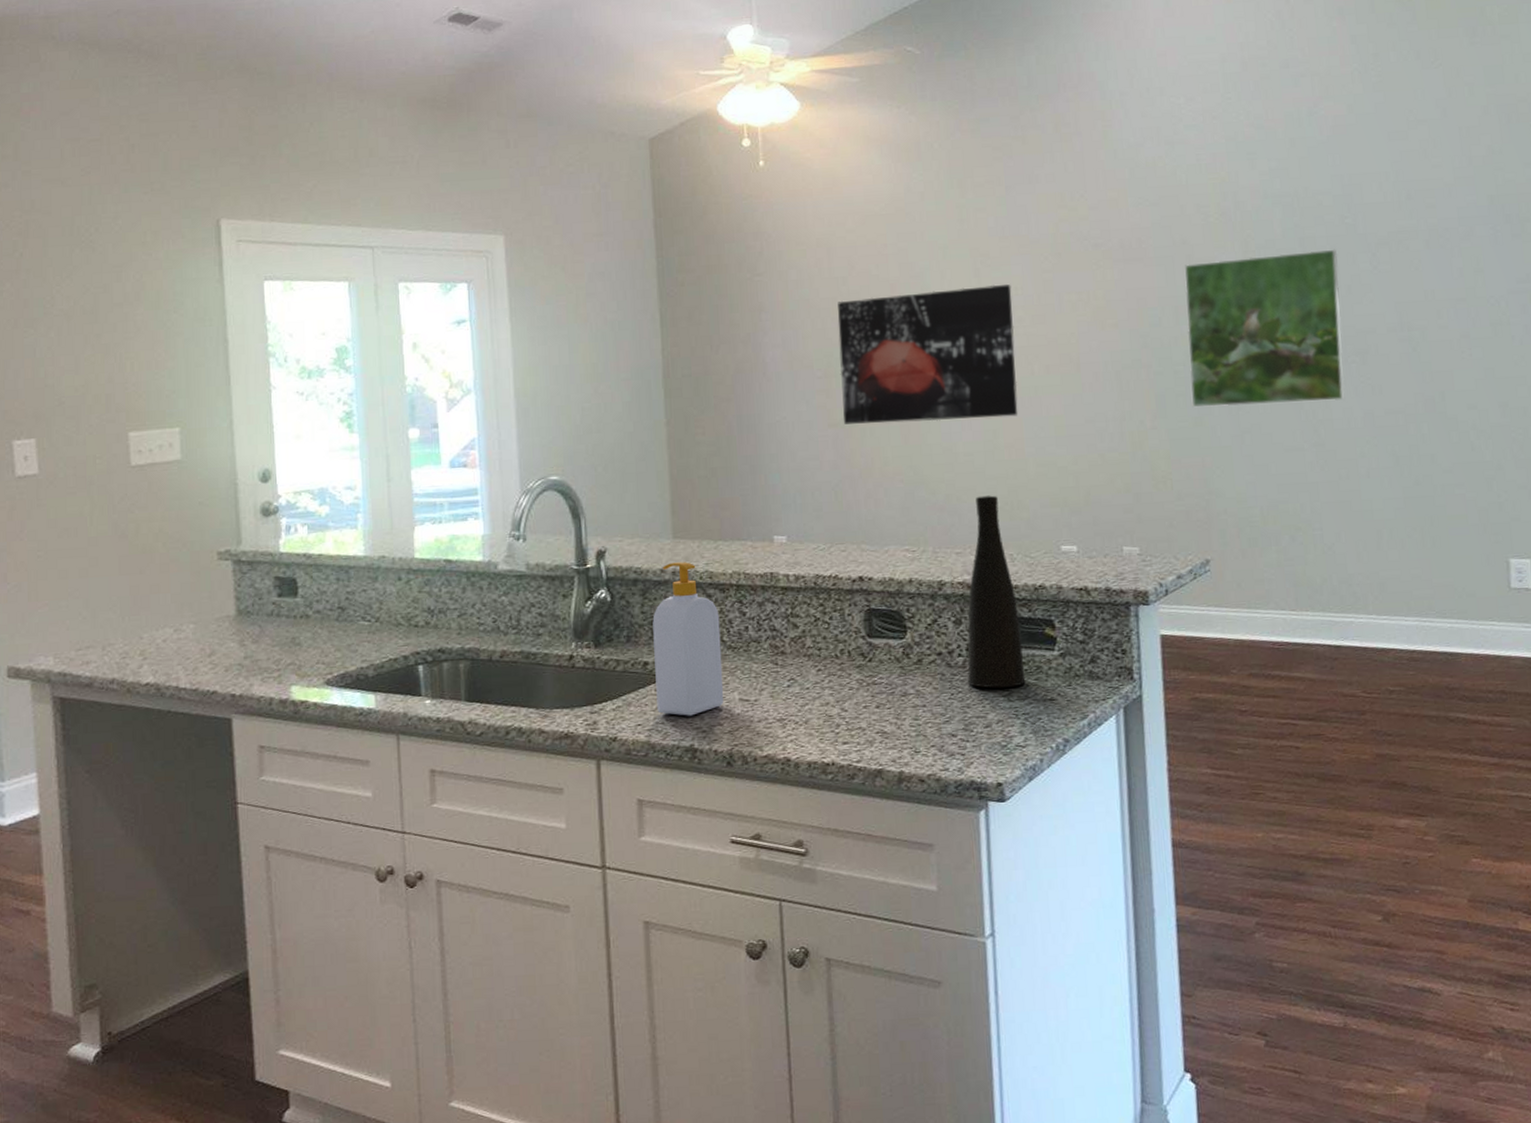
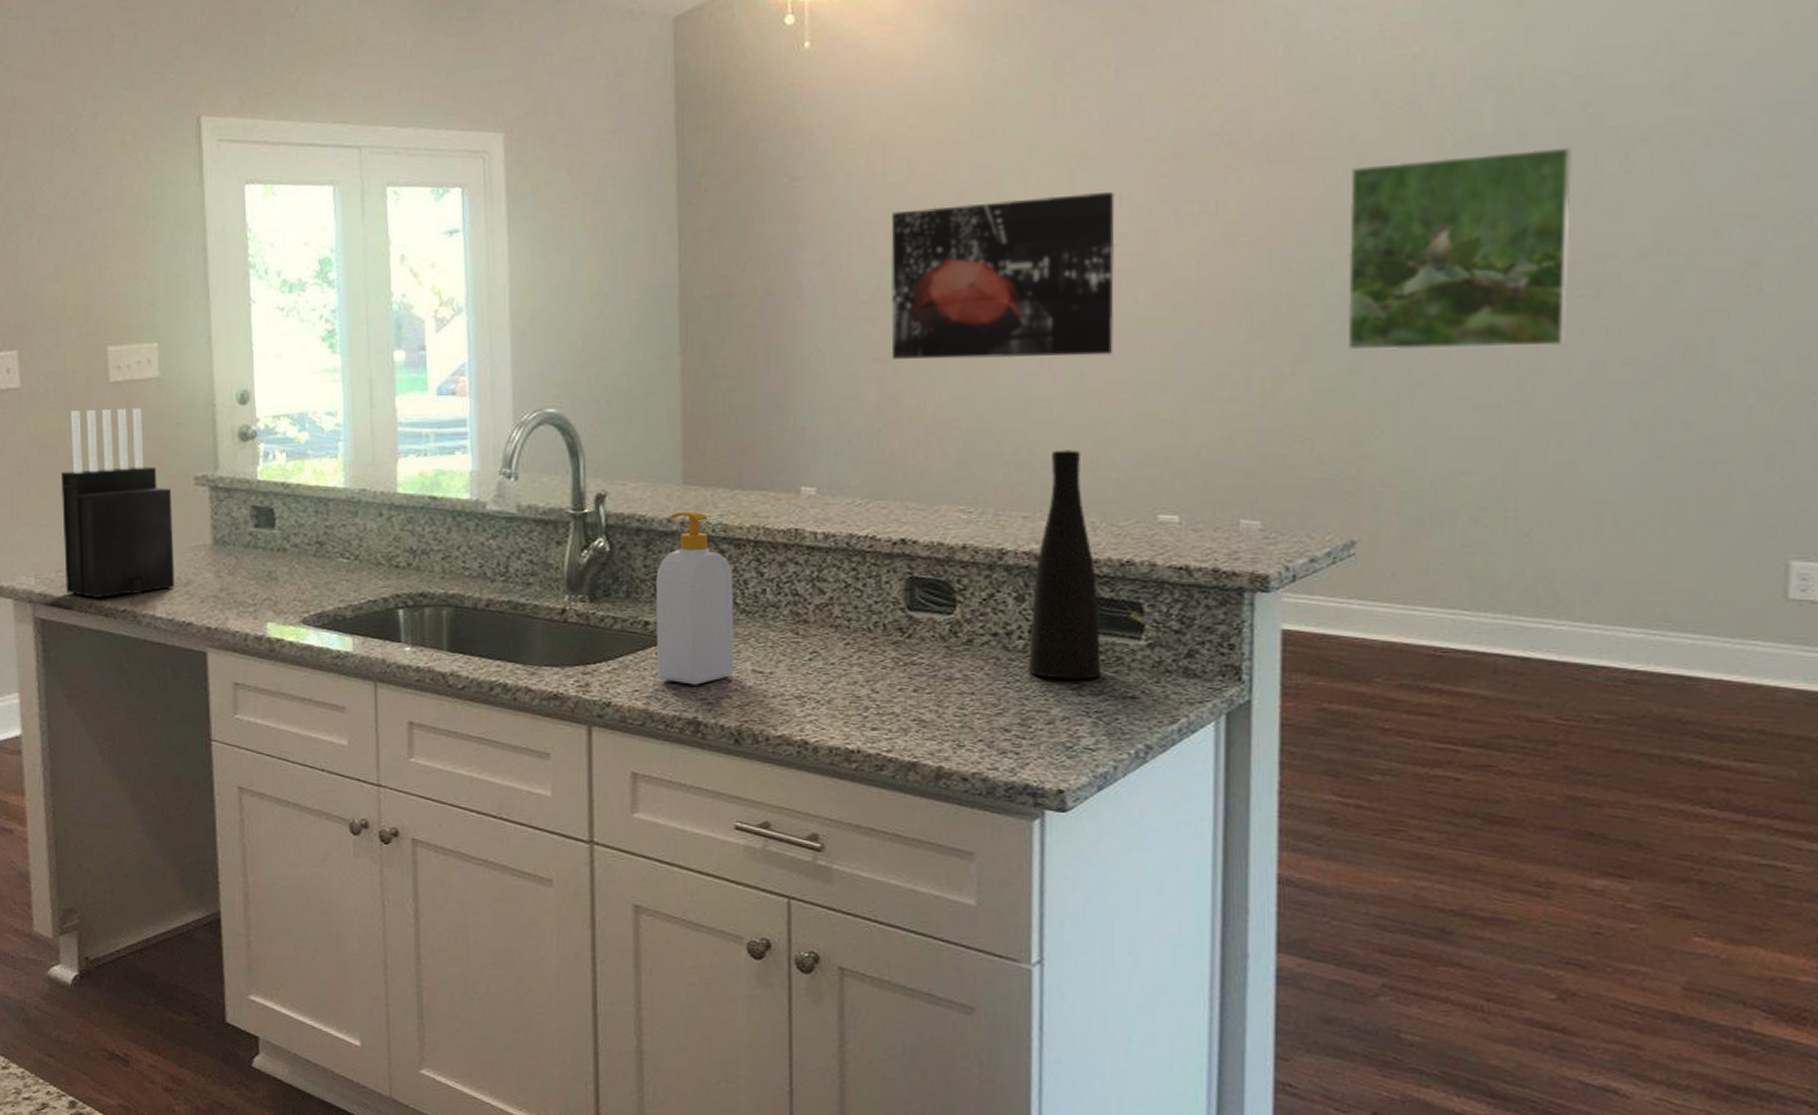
knife block: none [82,489,199,674] -> present [62,407,175,599]

